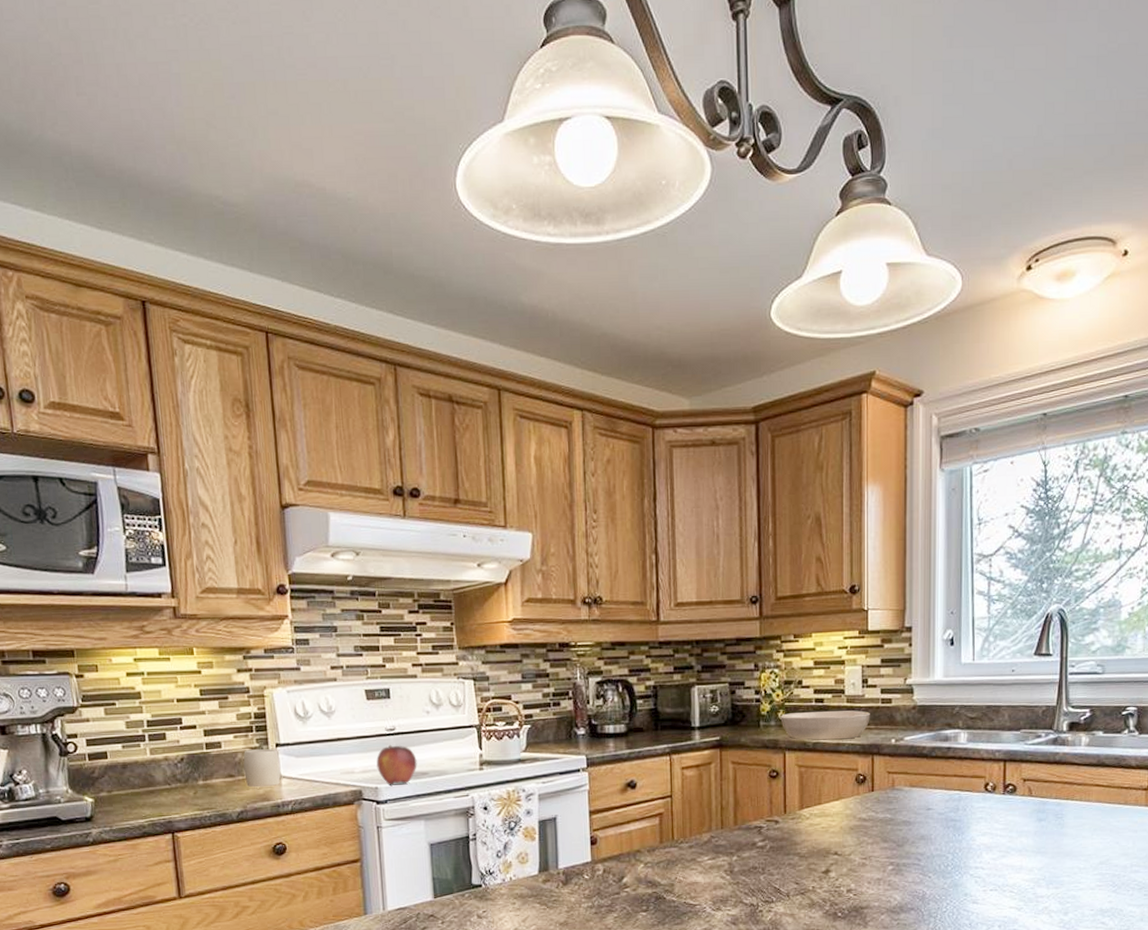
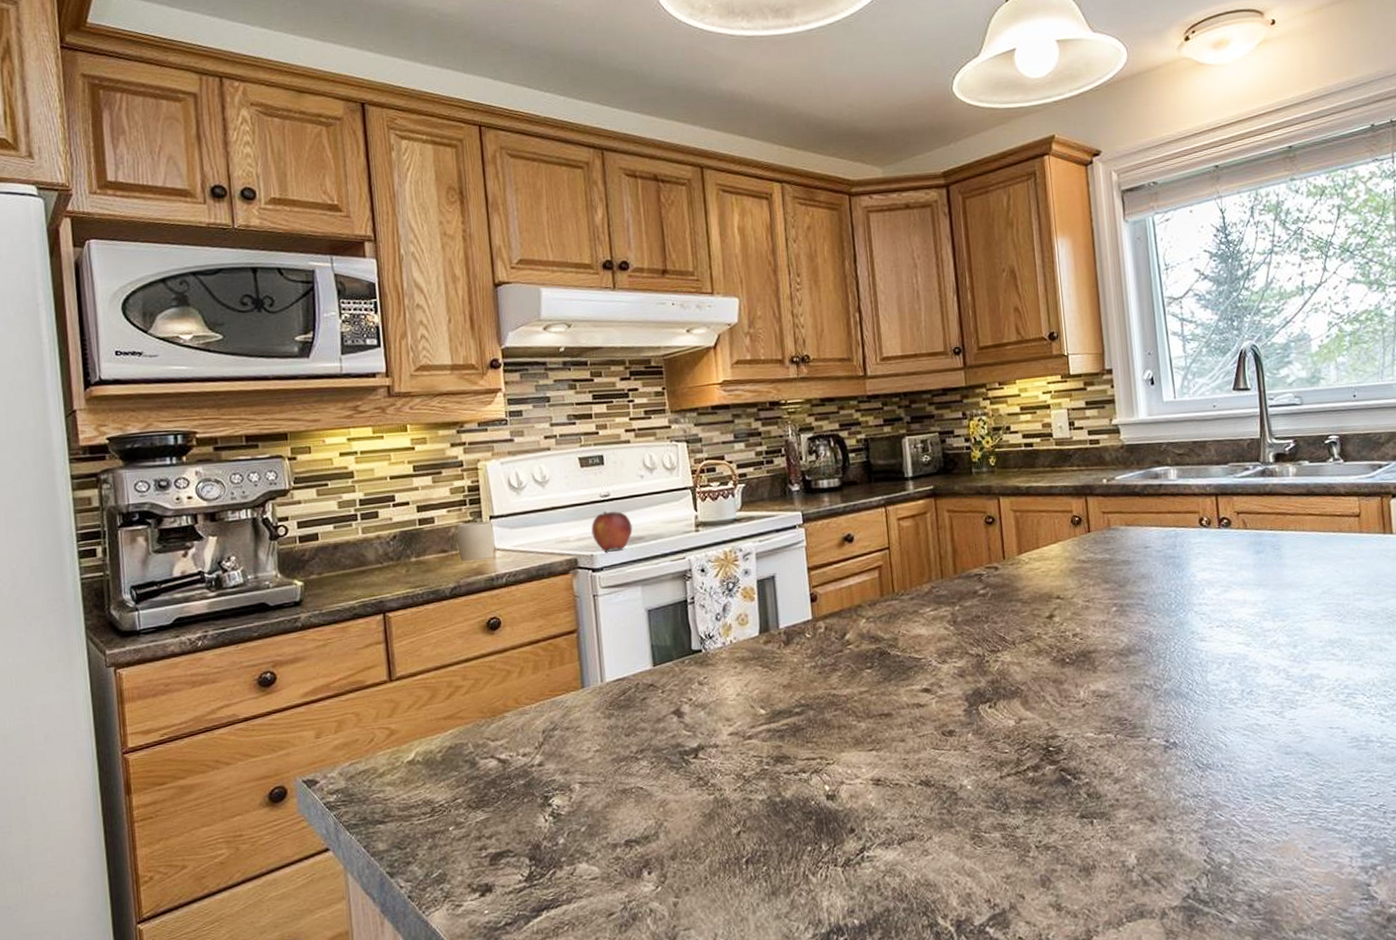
bowl: present [780,710,871,740] -> none [991,452,1081,485]

